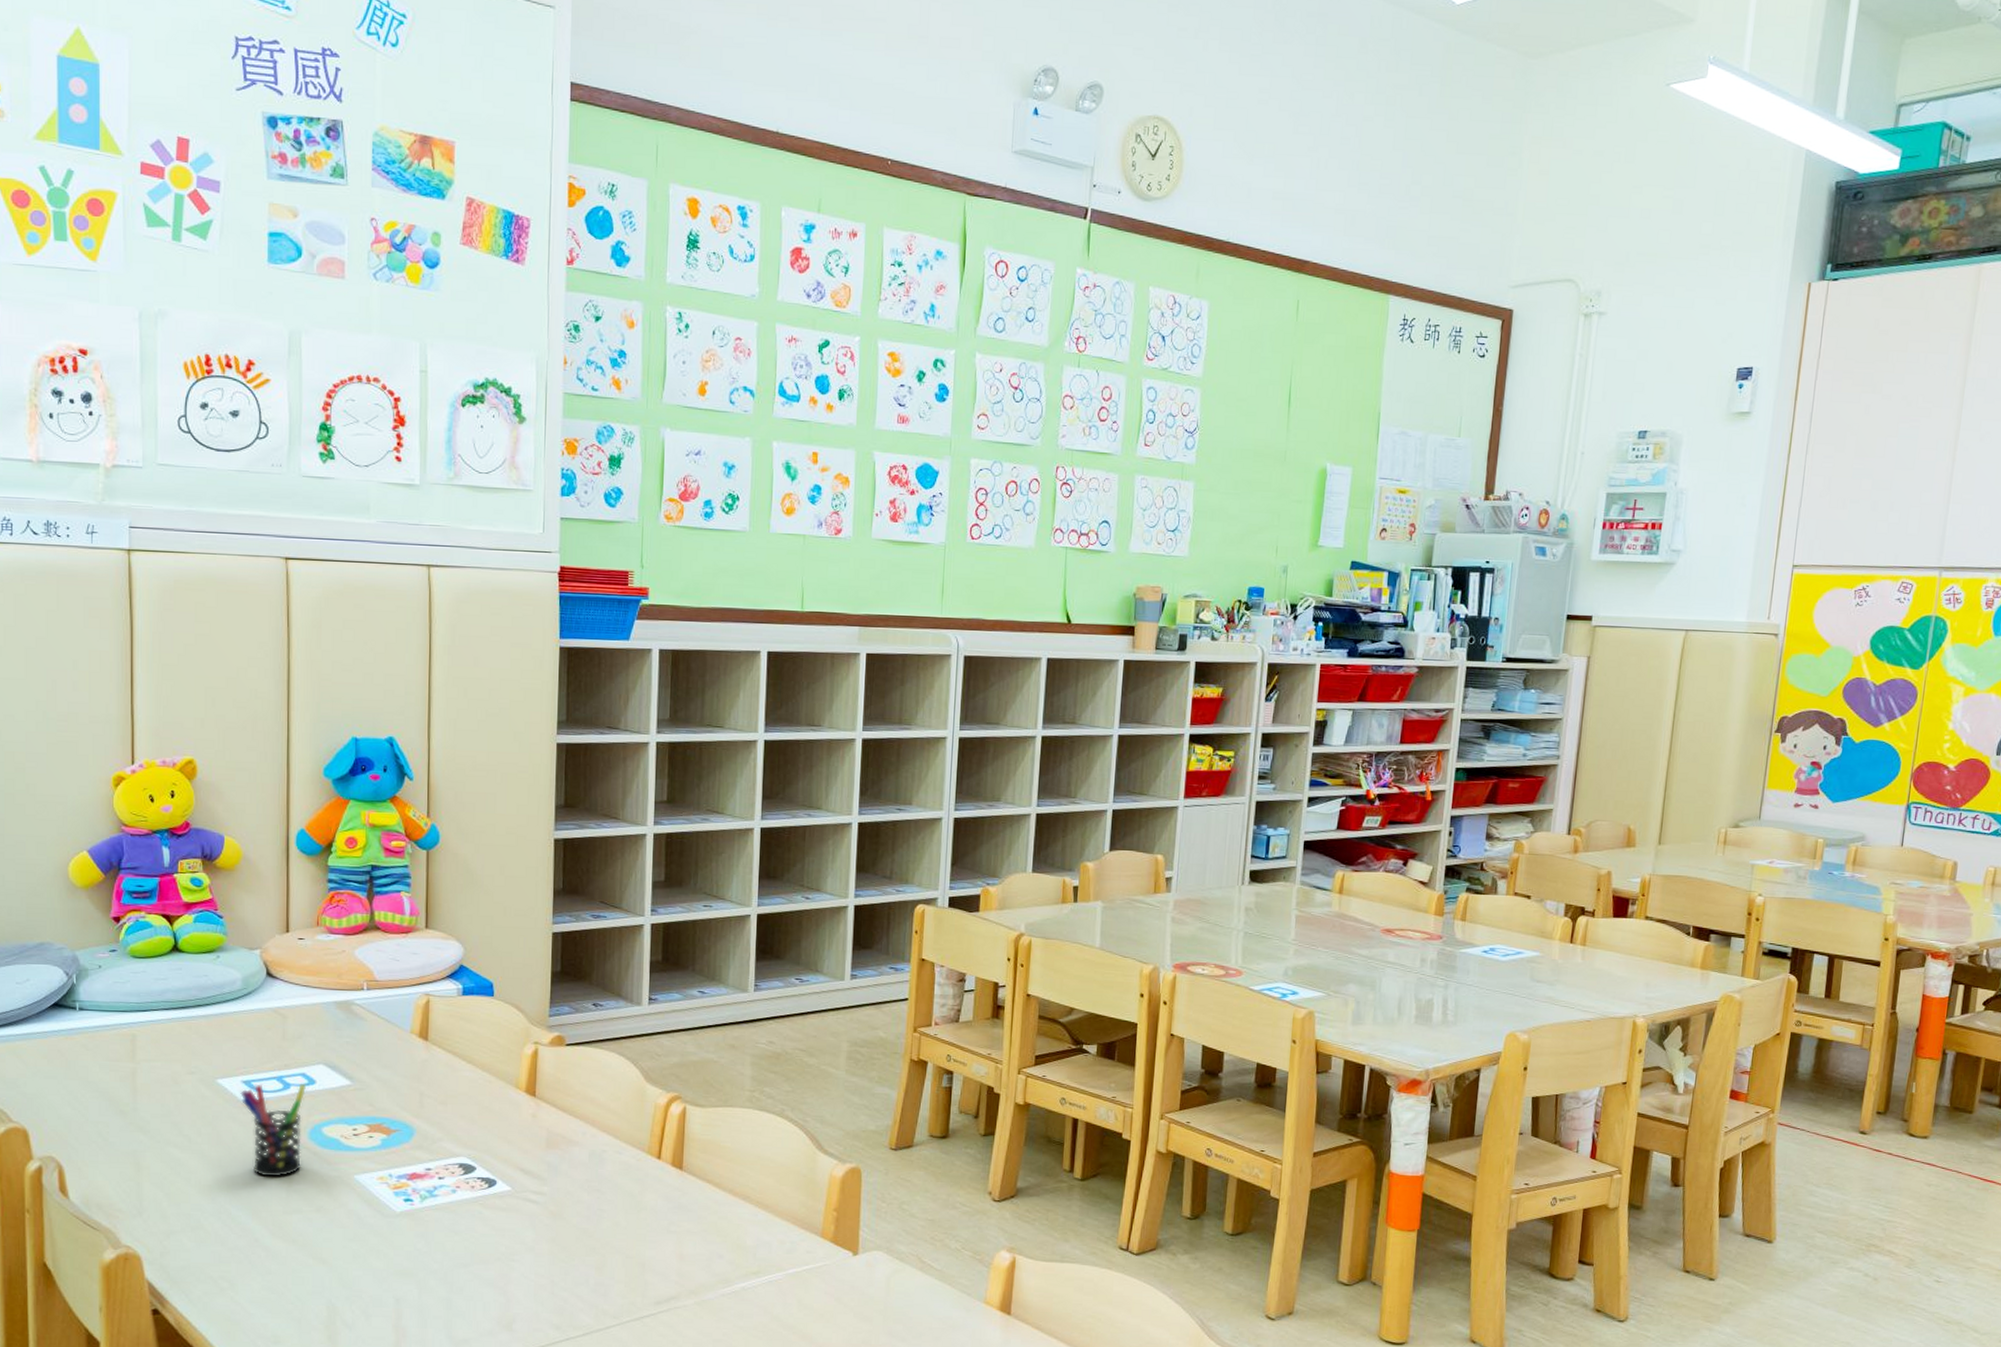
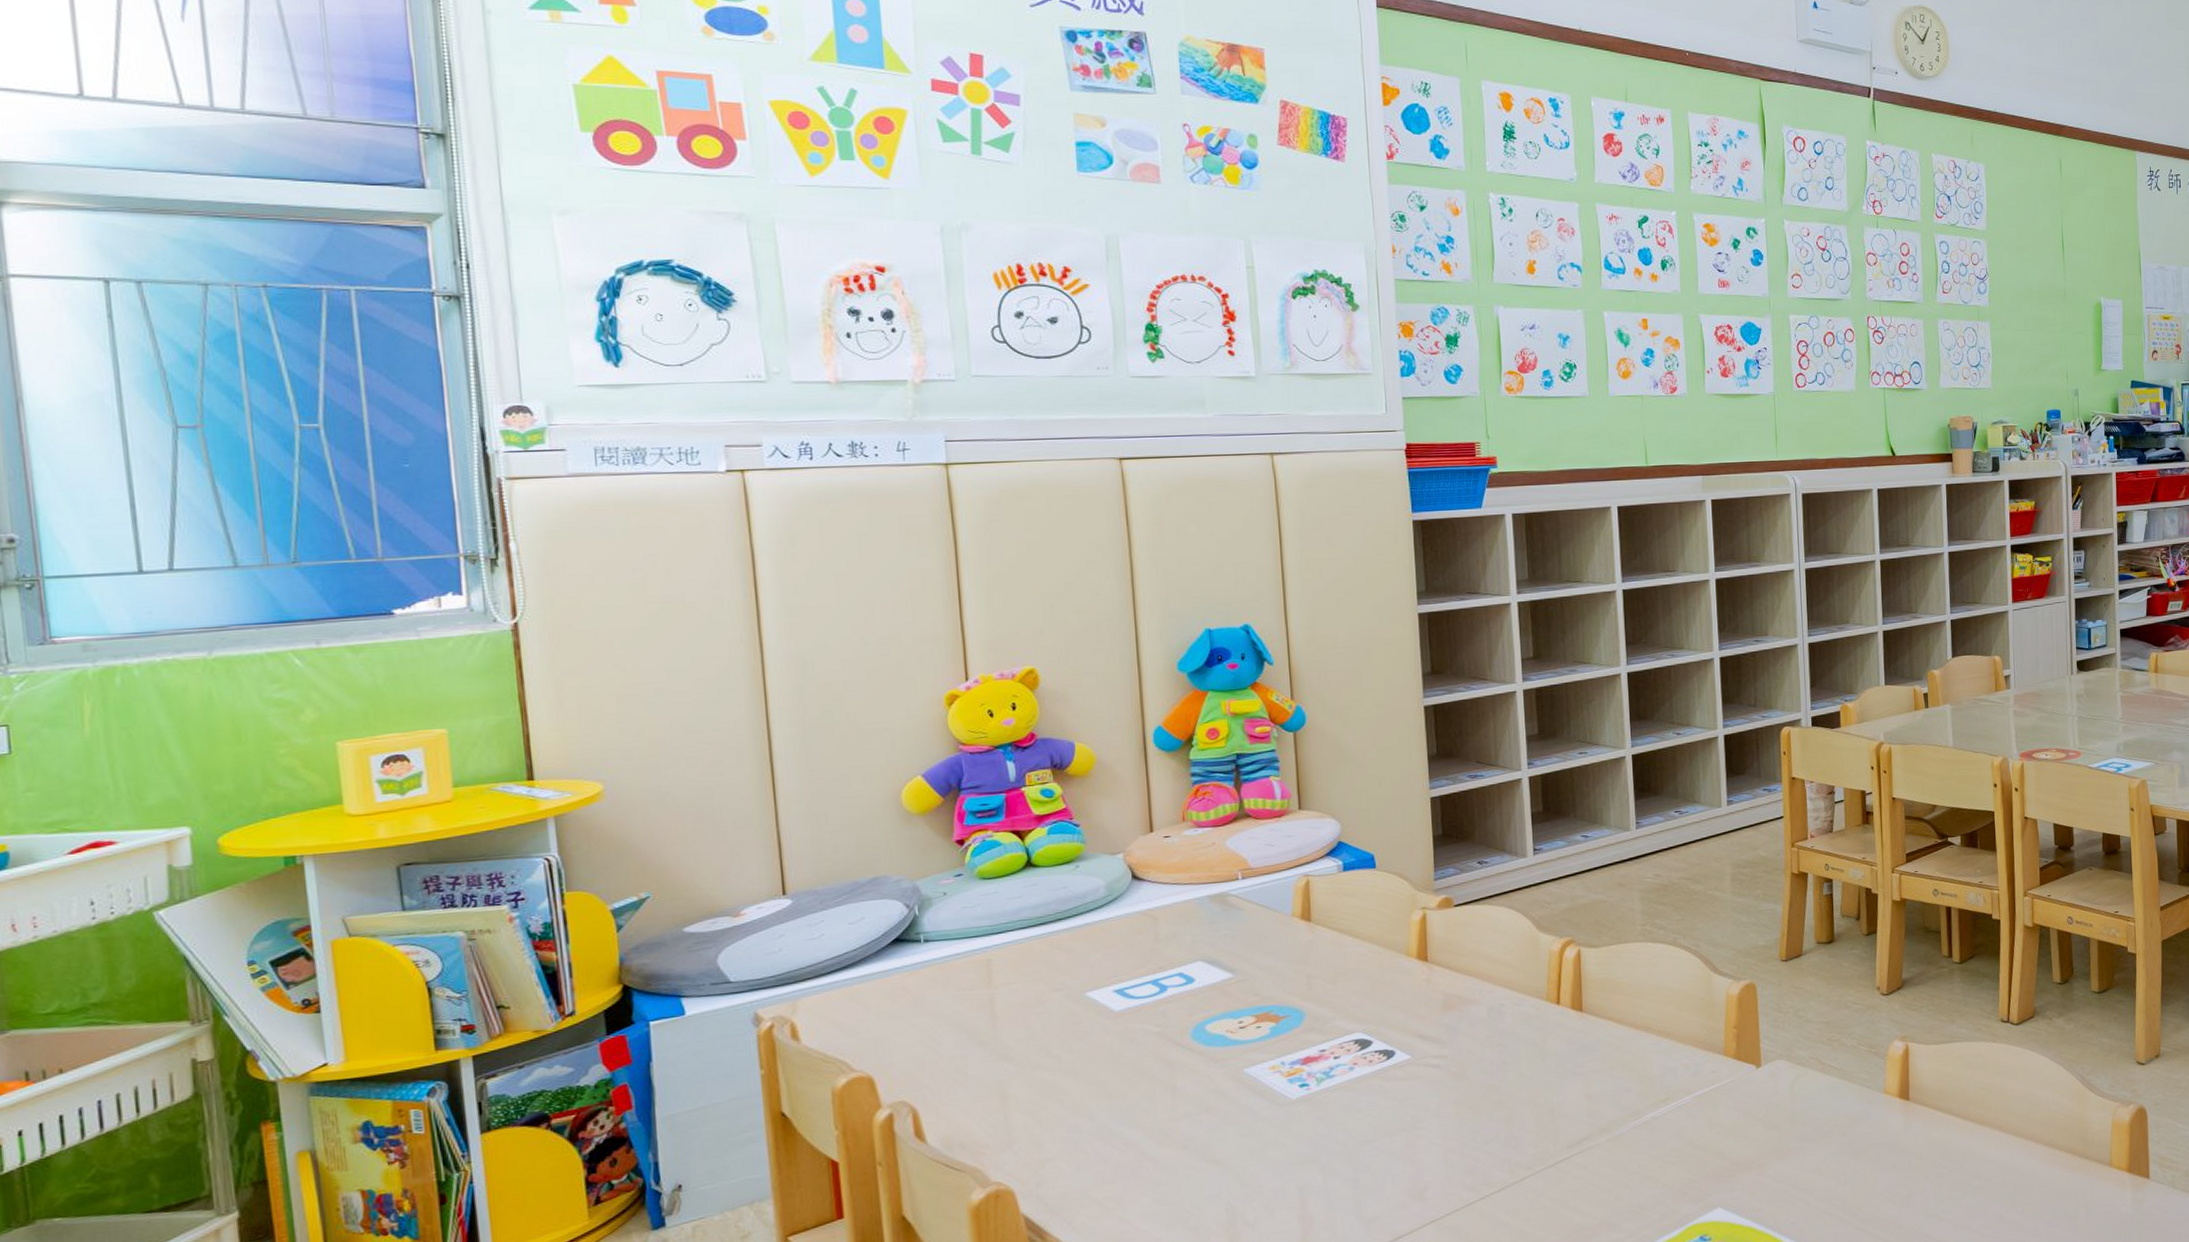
pen holder: present [240,1083,307,1177] -> none [1113,983,1186,1086]

